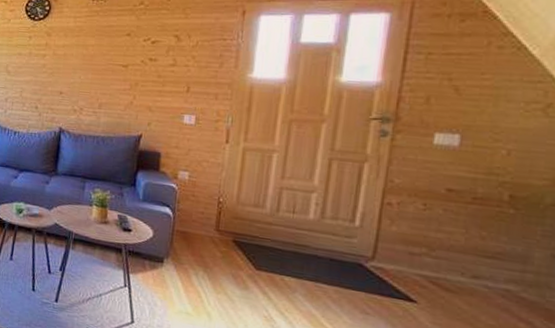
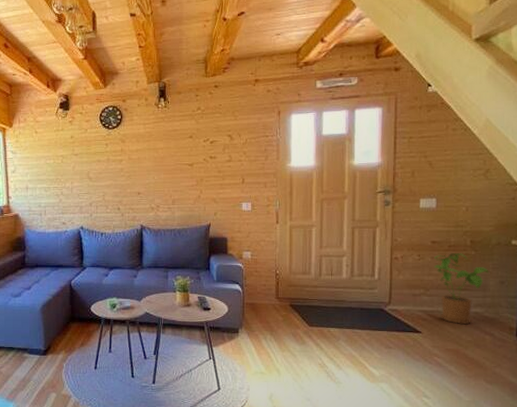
house plant: none [445,207,535,303] -> present [433,253,489,324]

